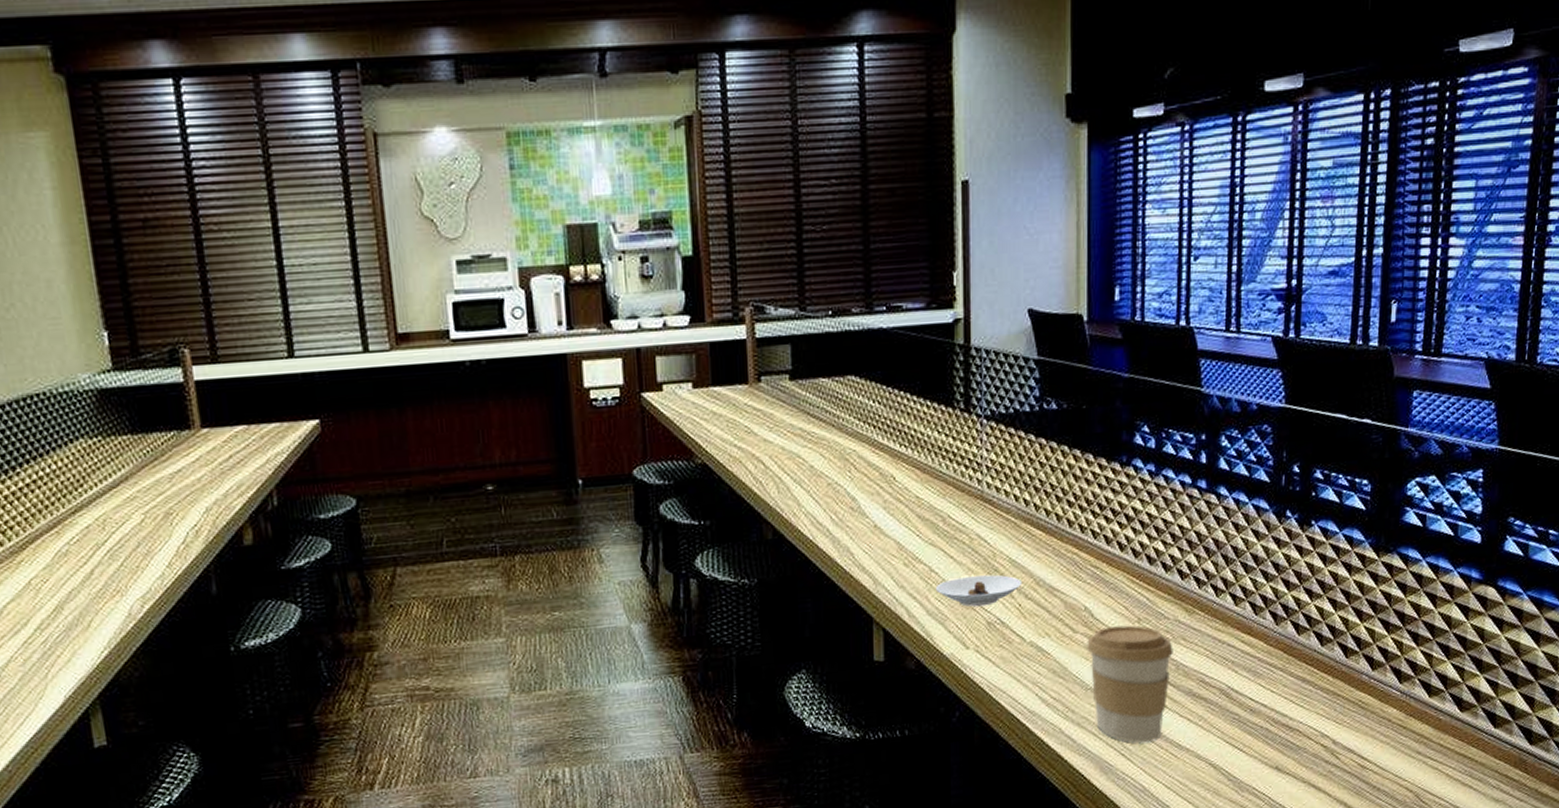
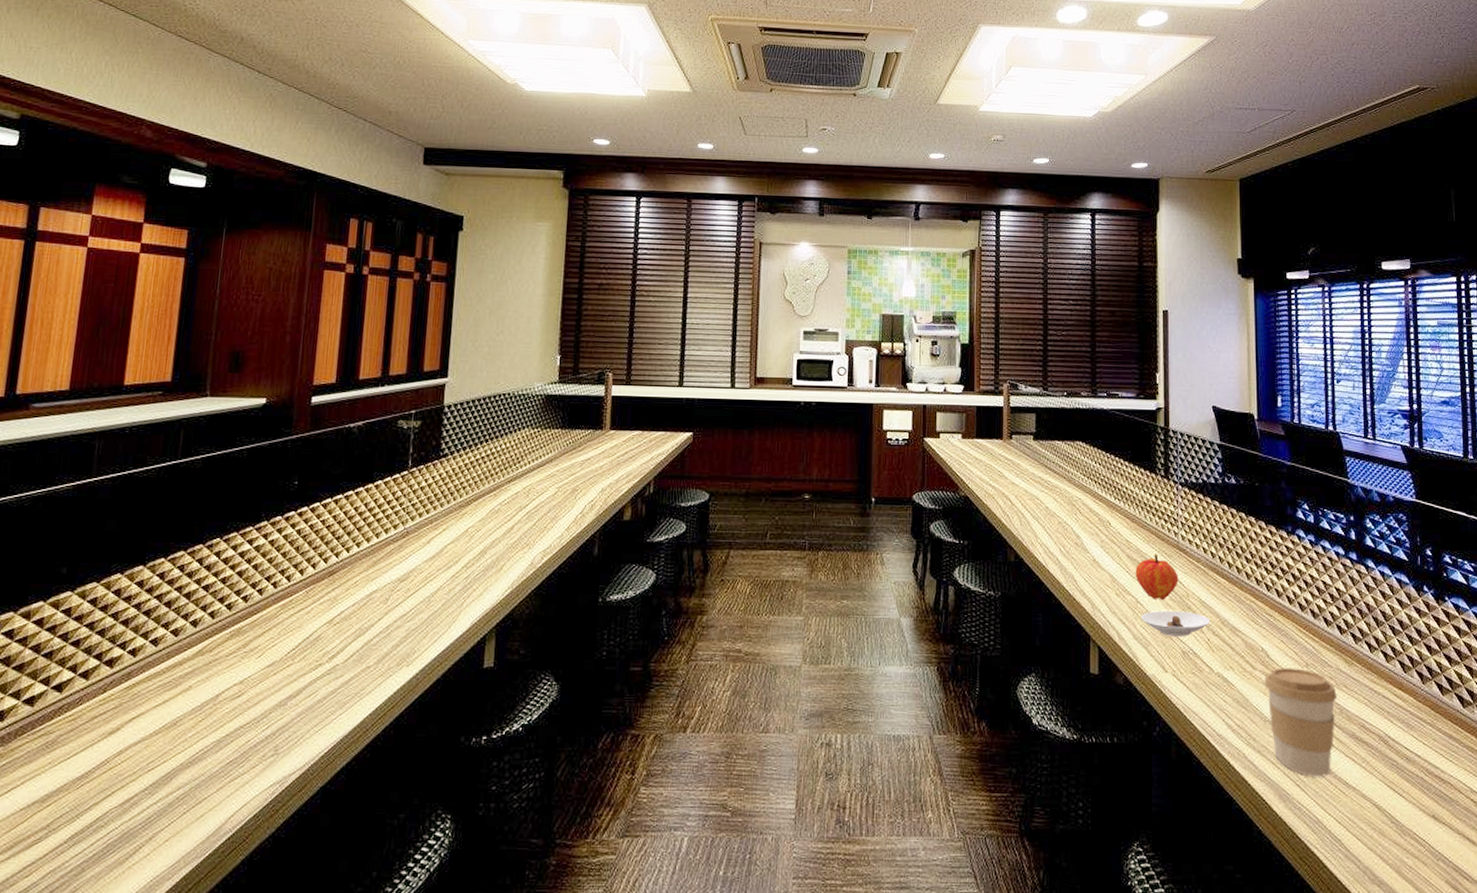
fruit: none [928,509,983,565] -> present [1135,554,1178,600]

